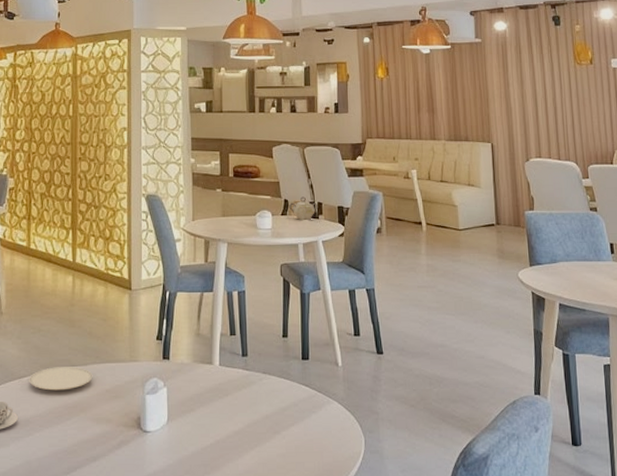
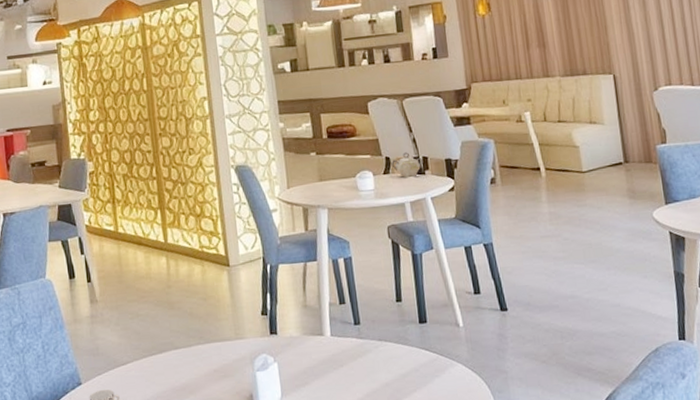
plate: present [29,367,93,391] -> none [132,349,199,375]

